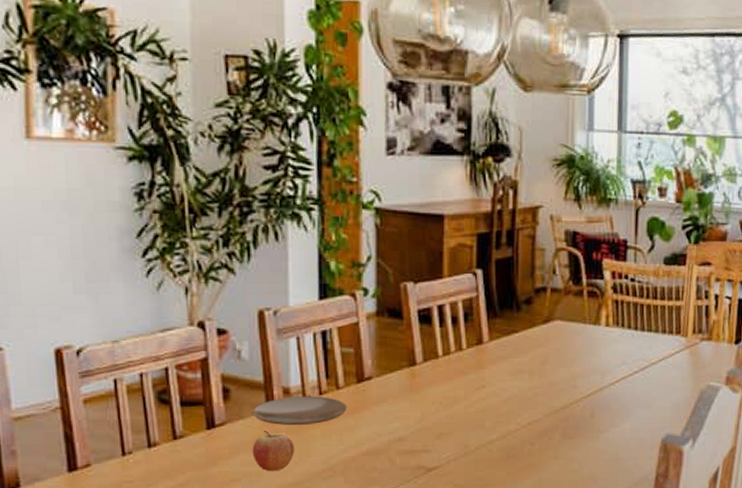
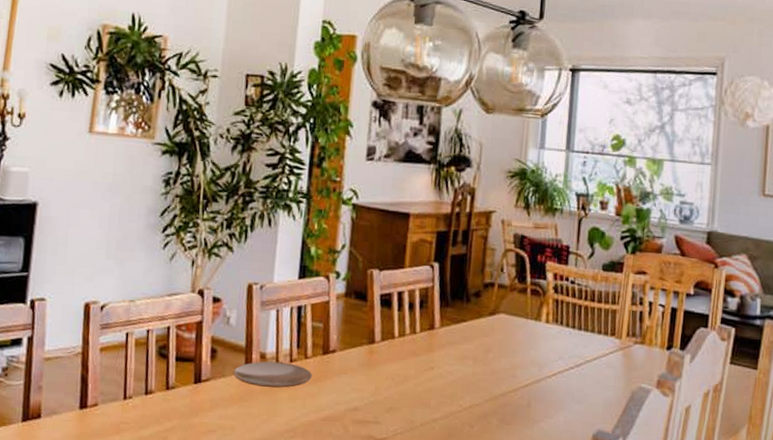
fruit: present [252,429,295,472] -> none [228,388,265,427]

